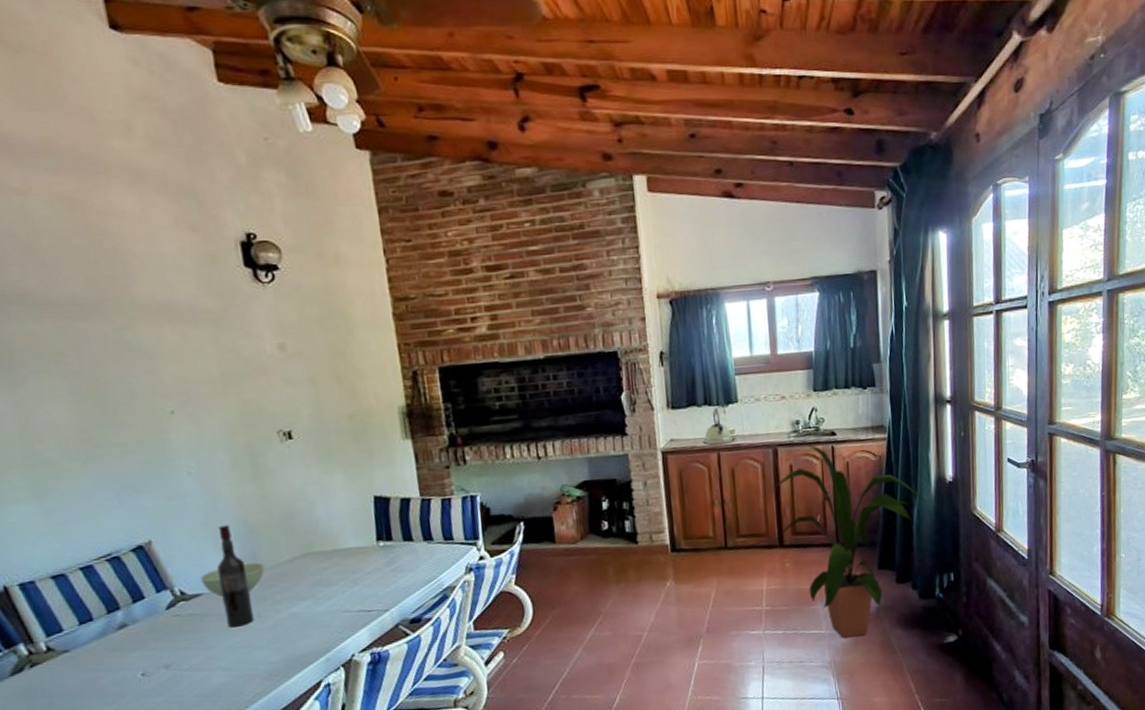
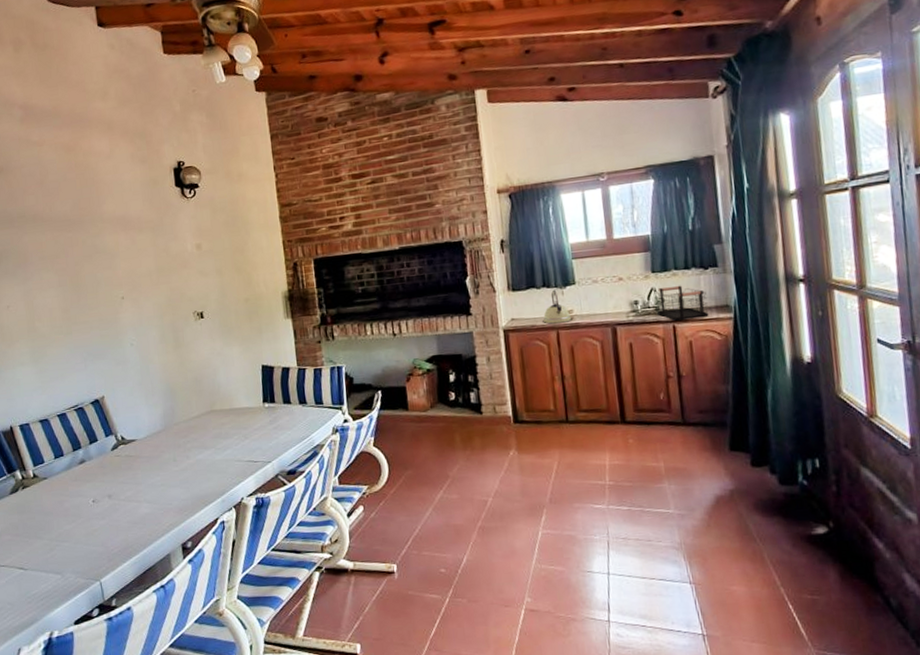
bowl: present [200,562,265,597] -> none [135,416,181,443]
wine bottle: present [217,524,255,628] -> none [147,385,172,468]
house plant: present [773,443,926,638] -> none [613,322,781,520]
dish rack: none [816,404,865,442] -> present [656,285,709,321]

